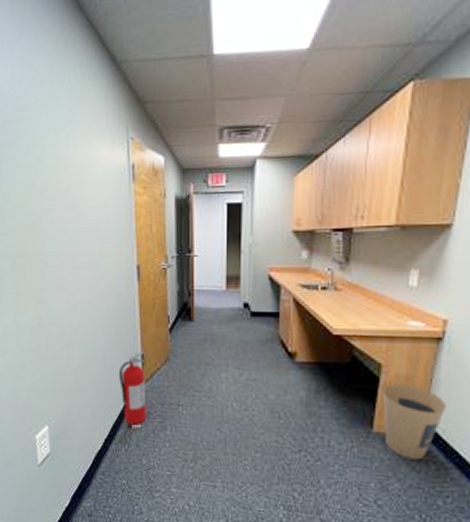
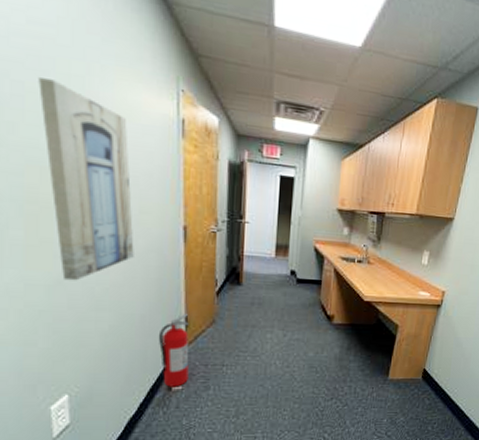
wall art: none [24,152,96,323] -> present [38,78,134,281]
trash can: present [383,384,447,460] -> none [396,340,440,398]

